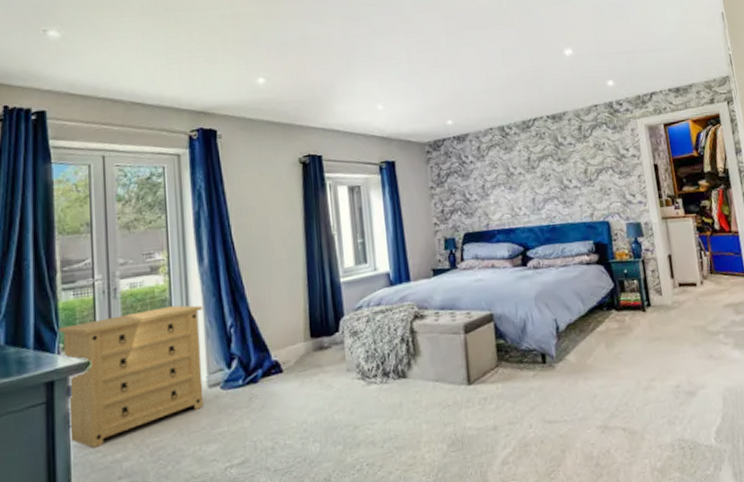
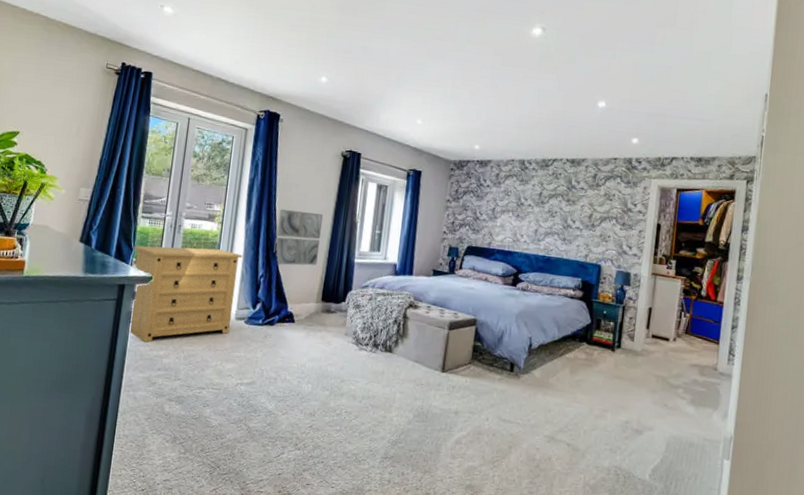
wall art: none [237,235,296,307] -> present [274,208,324,266]

